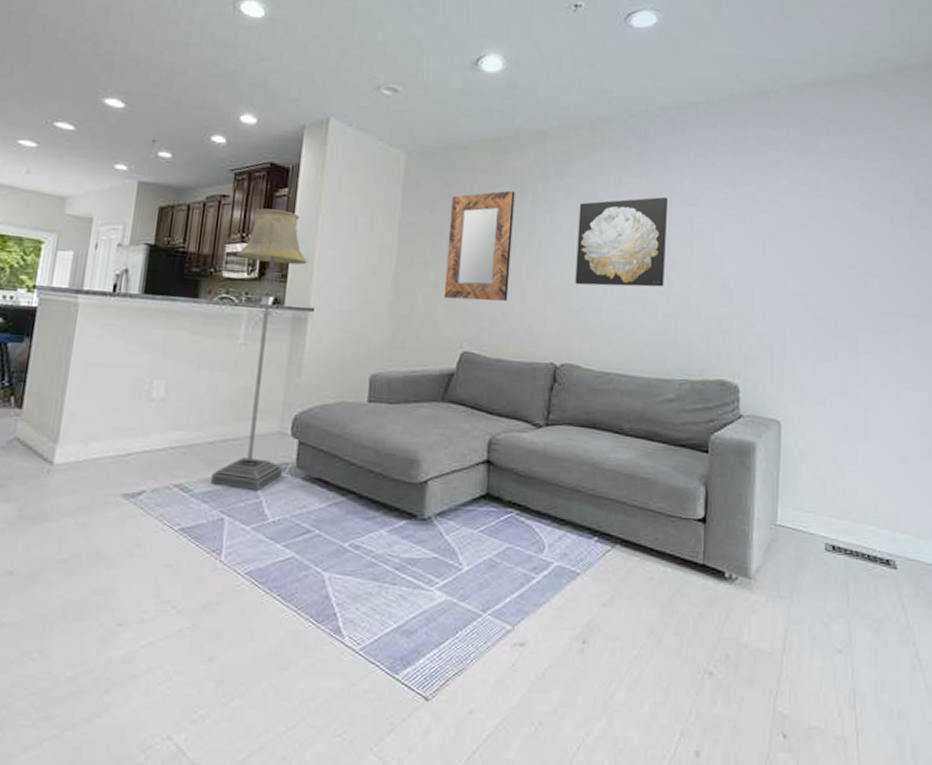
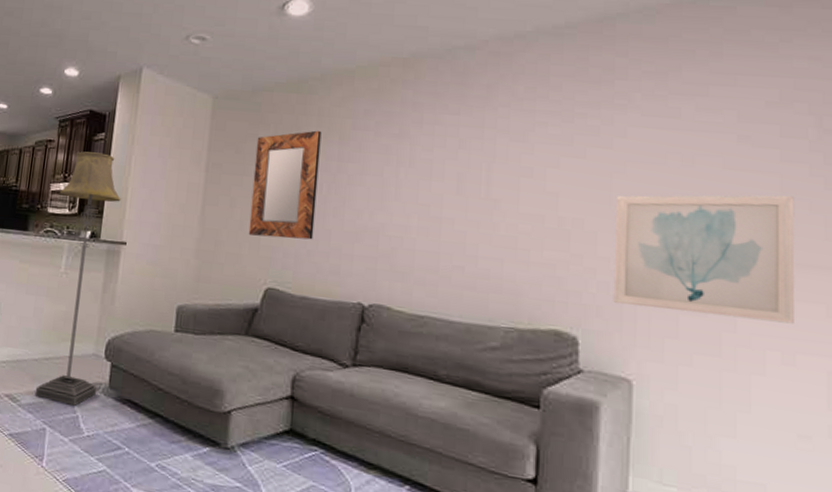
wall art: present [575,196,668,287] -> none [385,133,490,228]
wall art: none [766,255,899,365] -> present [613,195,795,324]

